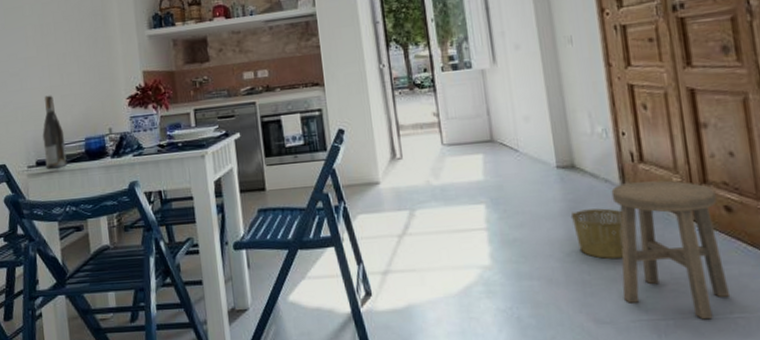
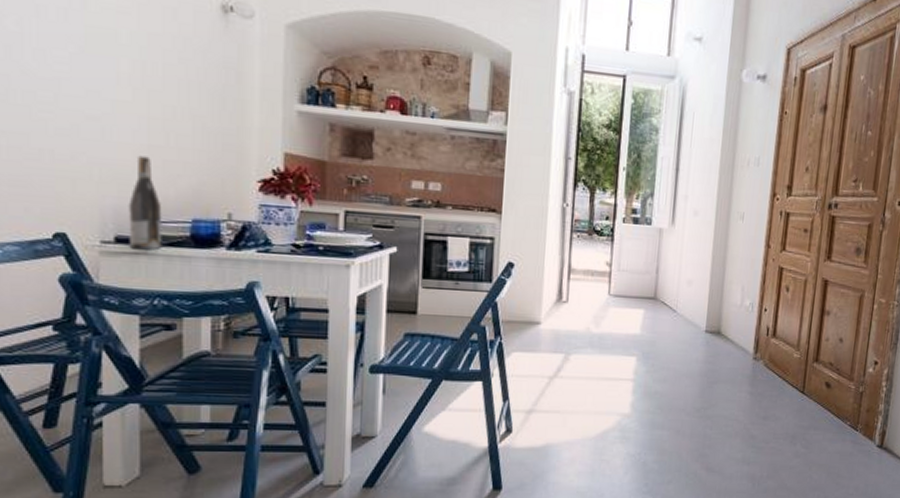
basket: present [570,208,624,260] -> none [707,372,749,418]
stool: present [611,180,729,320] -> none [733,353,823,474]

